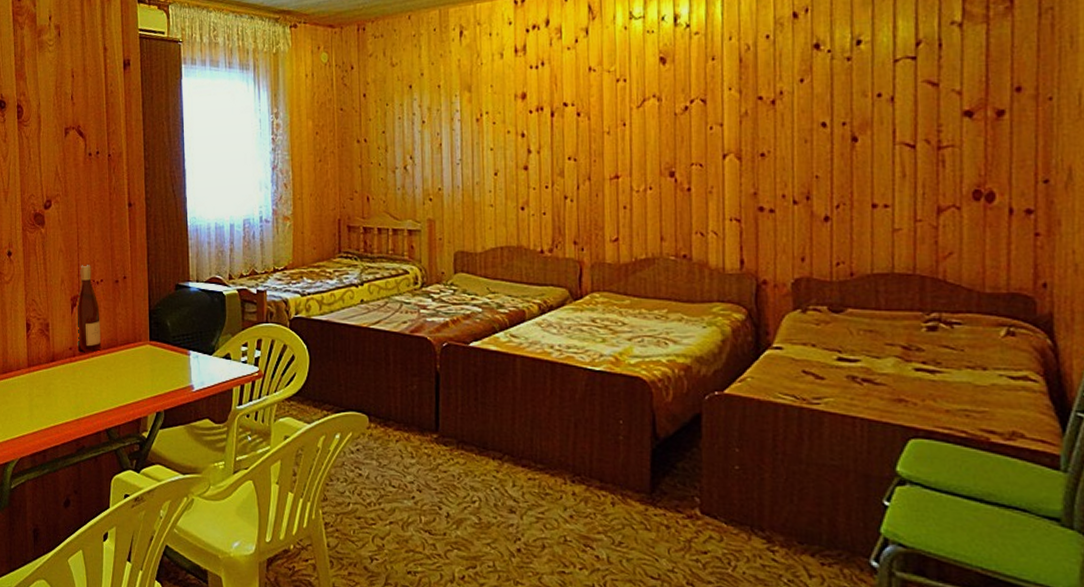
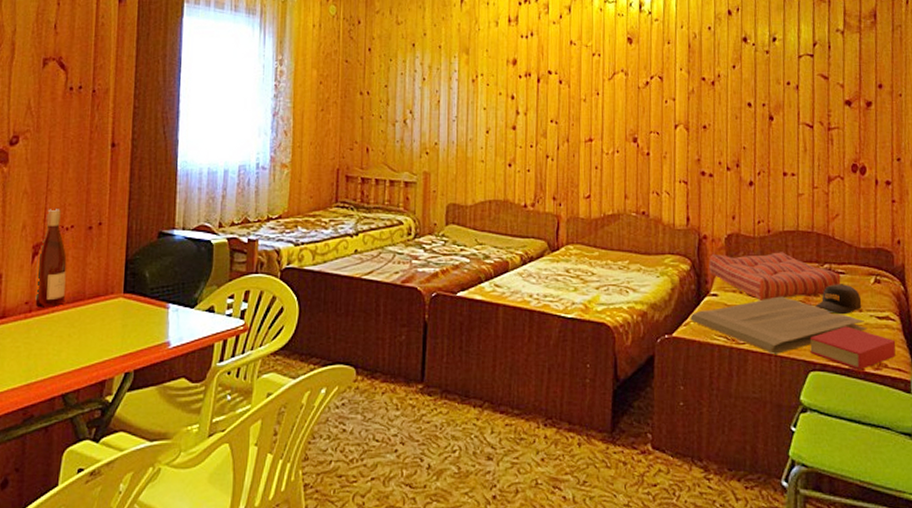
towel: none [746,350,995,417] -> present [690,296,868,354]
seat cushion: none [770,298,956,355] -> present [709,252,841,300]
book: none [909,387,1039,440] -> present [809,326,896,370]
baseball cap: none [918,336,987,372] -> present [815,284,862,314]

